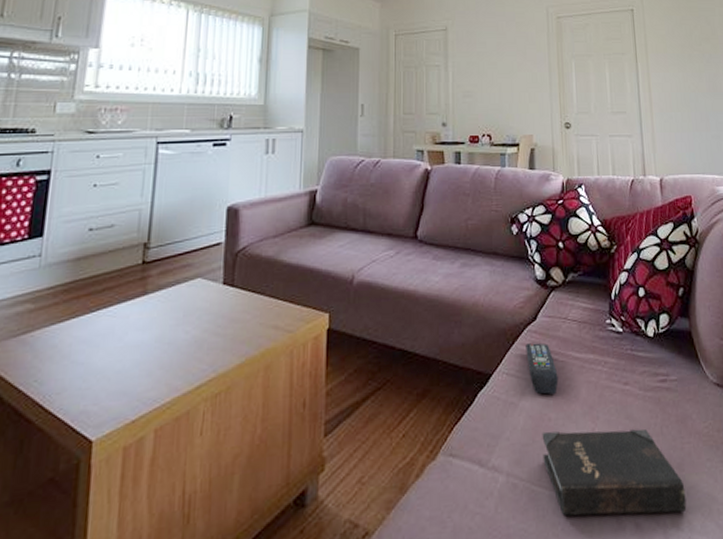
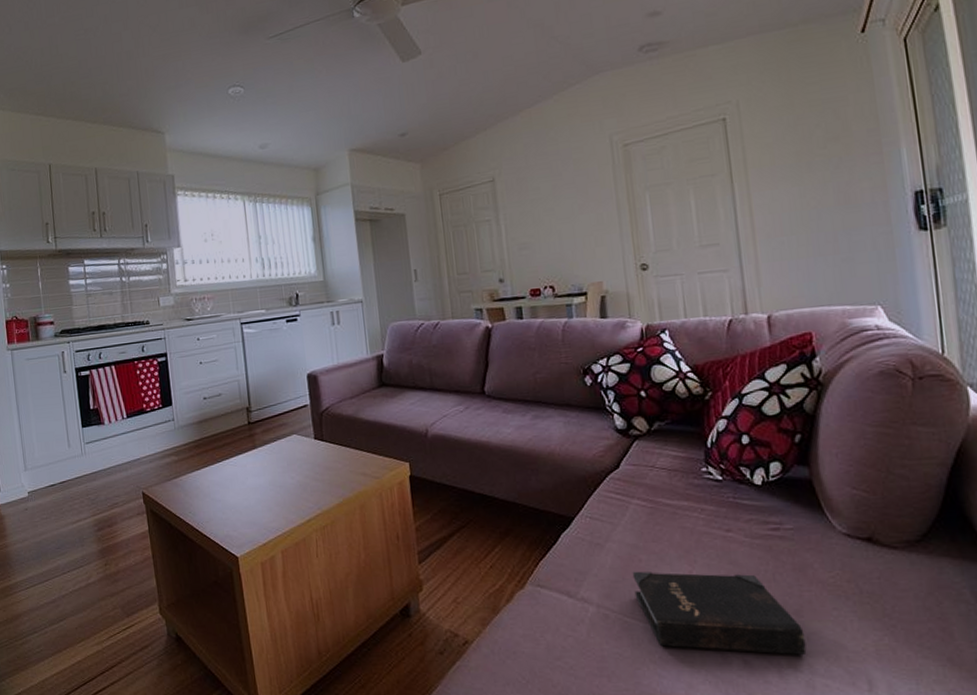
remote control: present [526,342,558,395] -> none [609,489,648,538]

